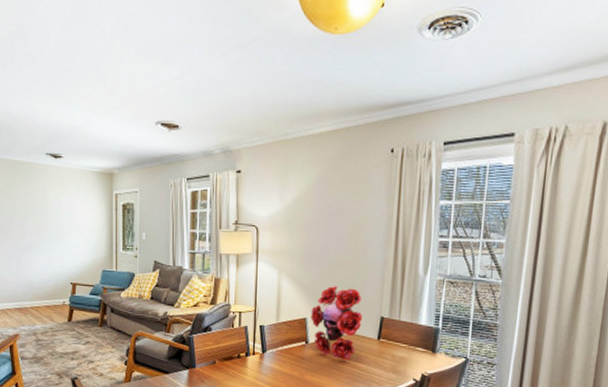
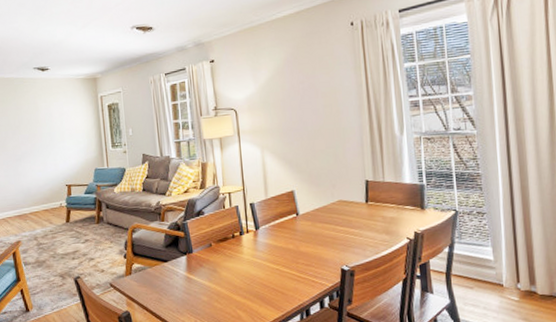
flower arrangement: present [311,285,363,360] -> none [297,155,348,227]

